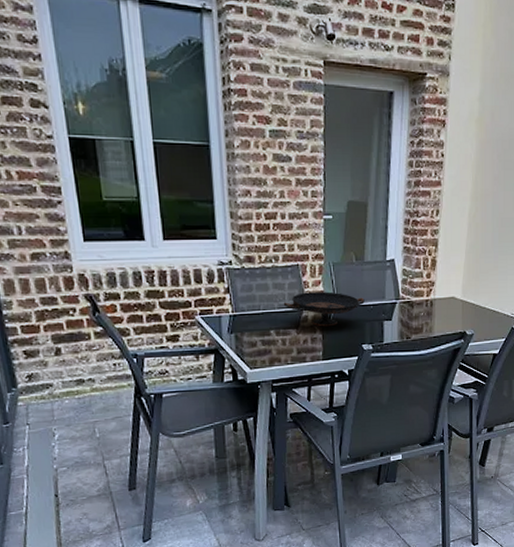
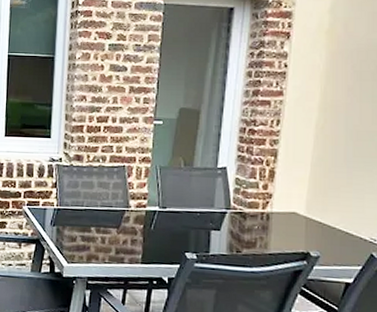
decorative bowl: present [283,291,365,327] -> none [106,193,191,230]

